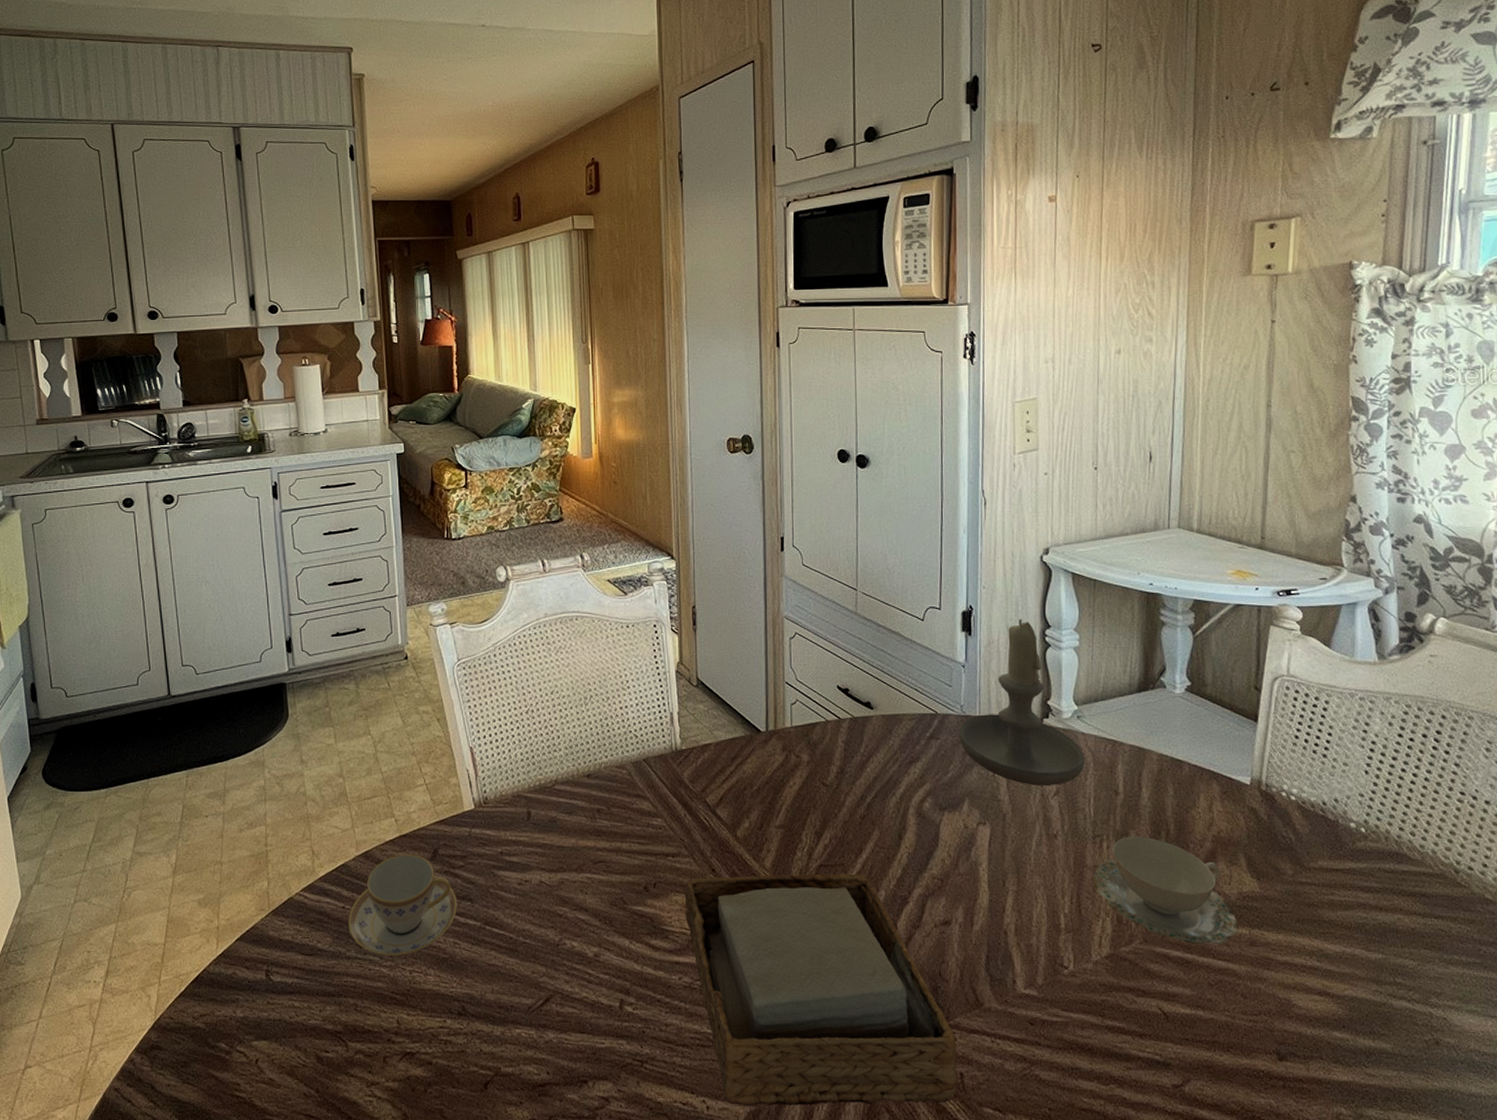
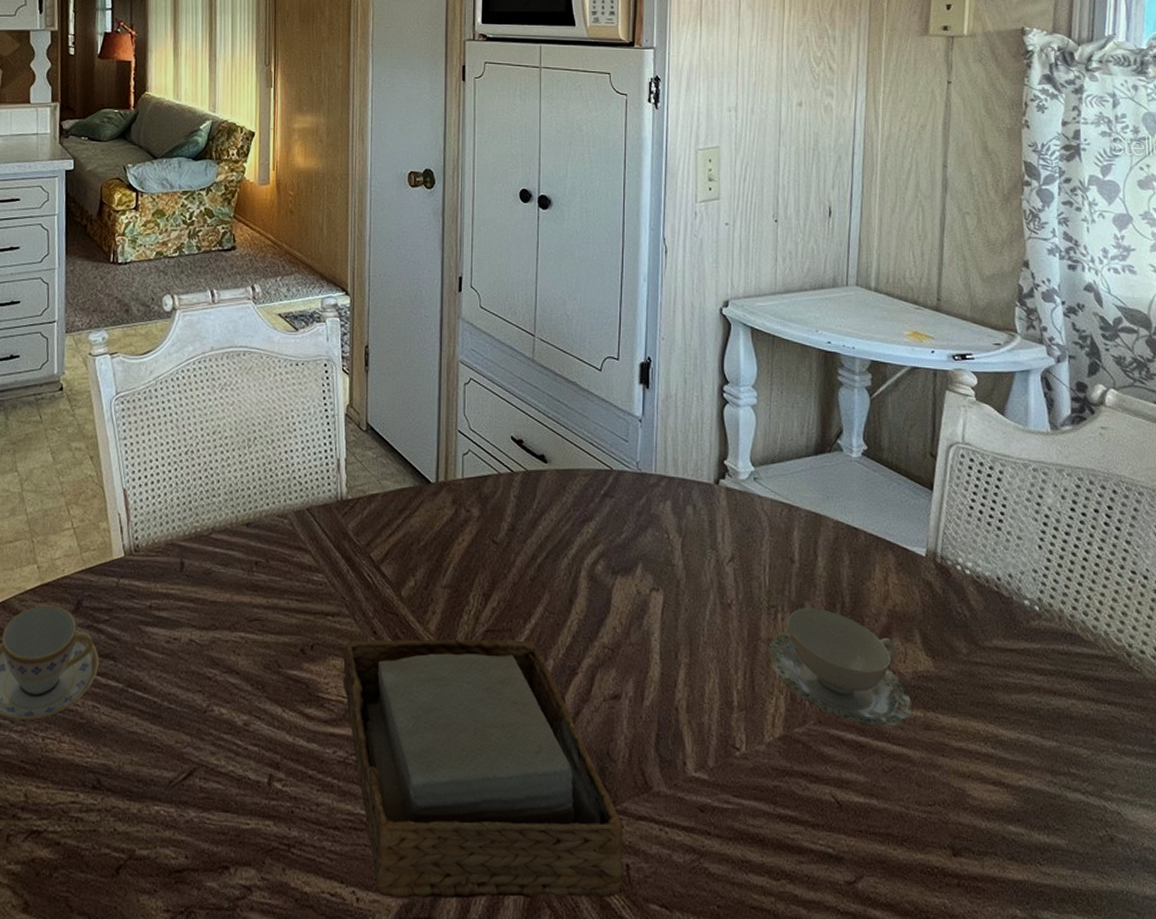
candle: present [959,618,1084,786] -> none [634,372,760,551]

